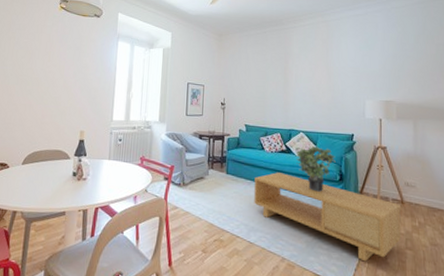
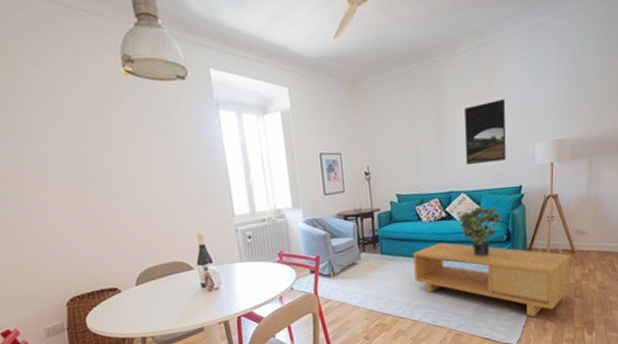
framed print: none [305,62,341,111] -> present [465,98,506,166]

